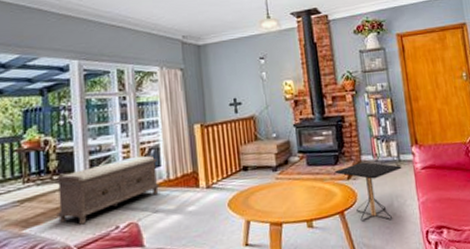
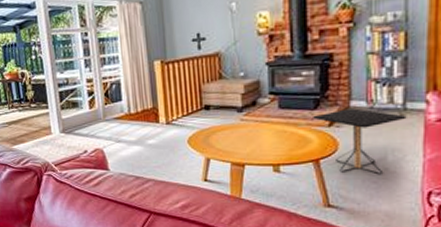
bench: present [55,156,160,225] -> none [33,90,122,146]

